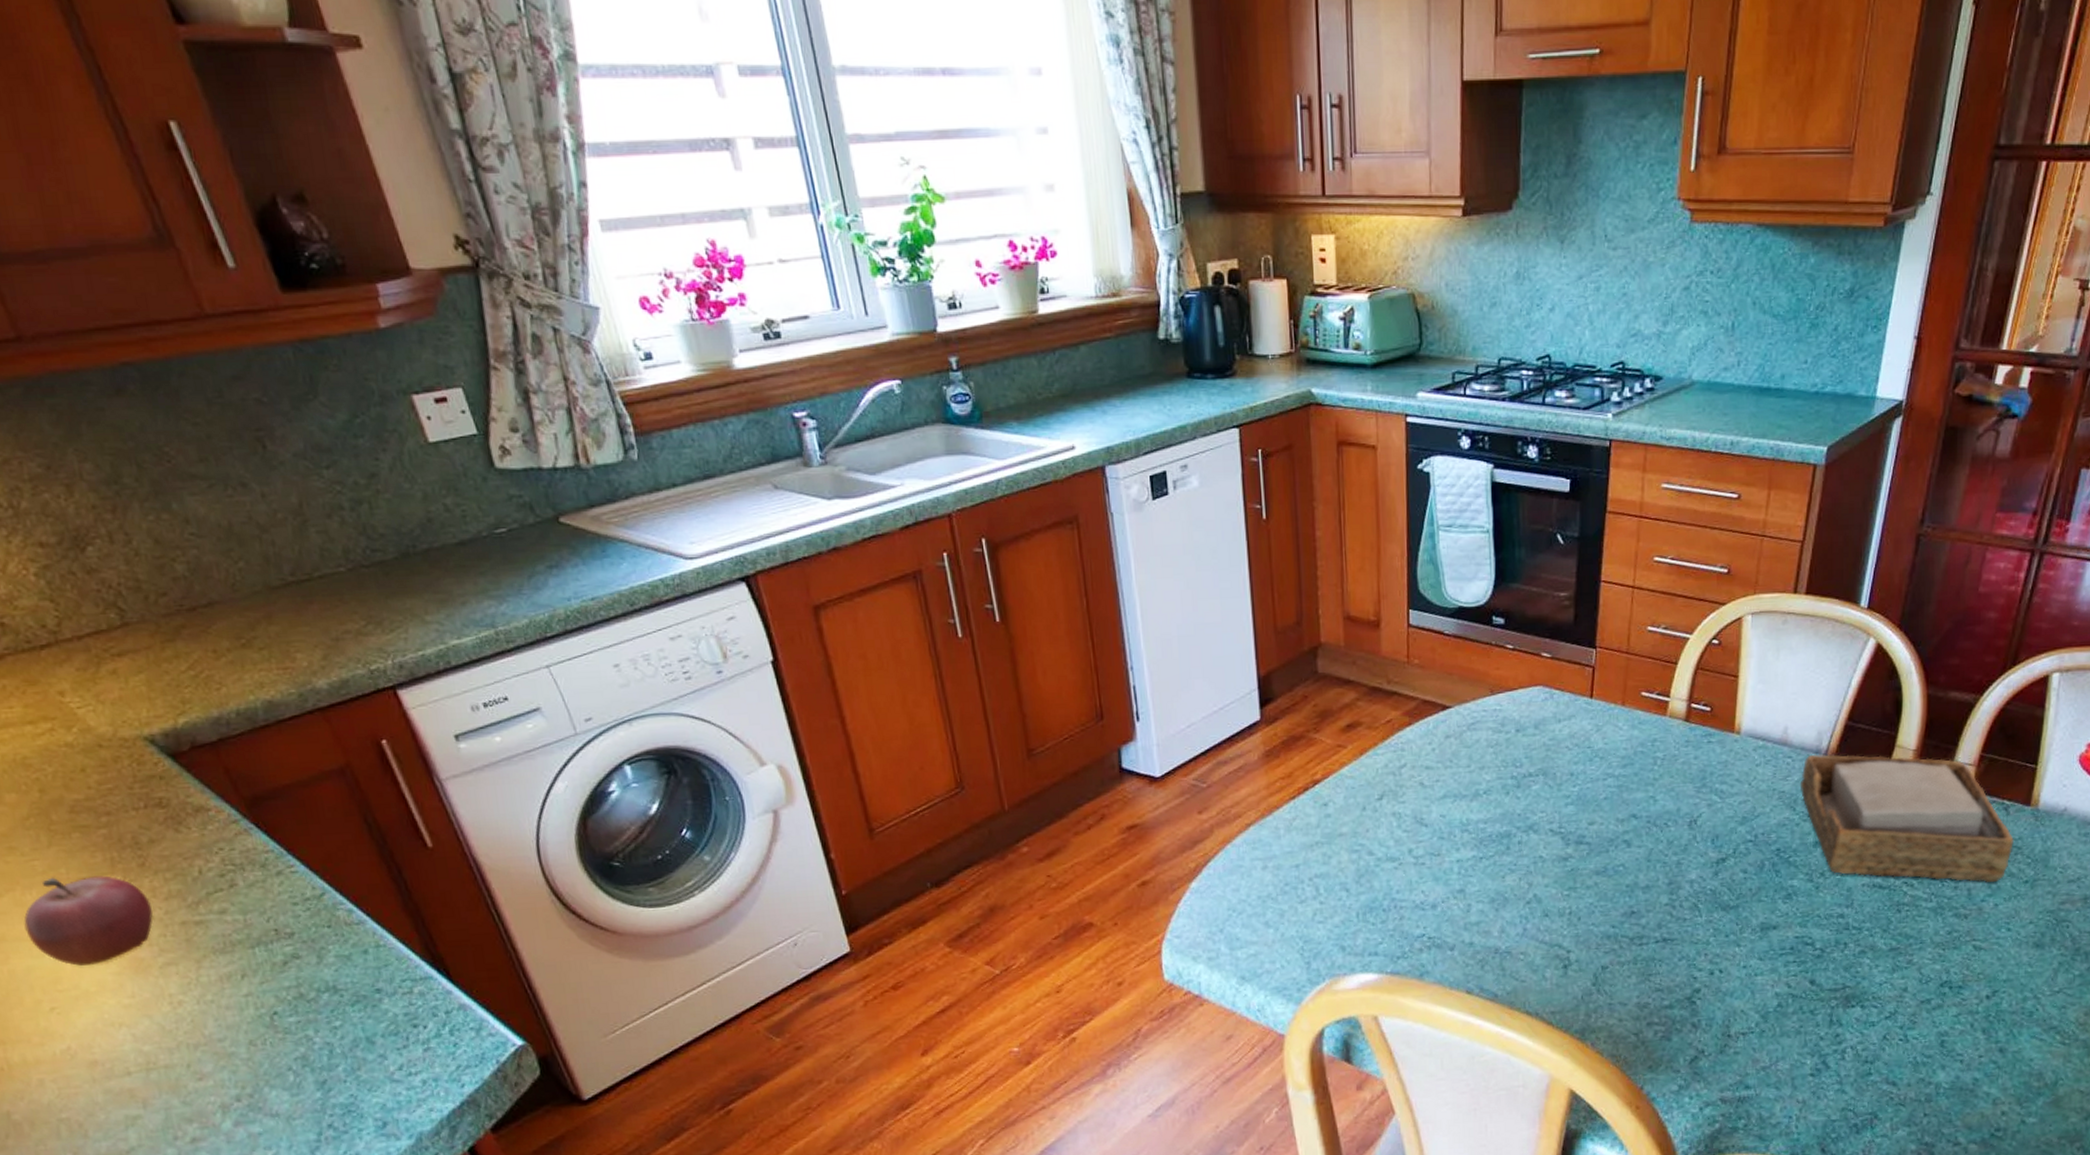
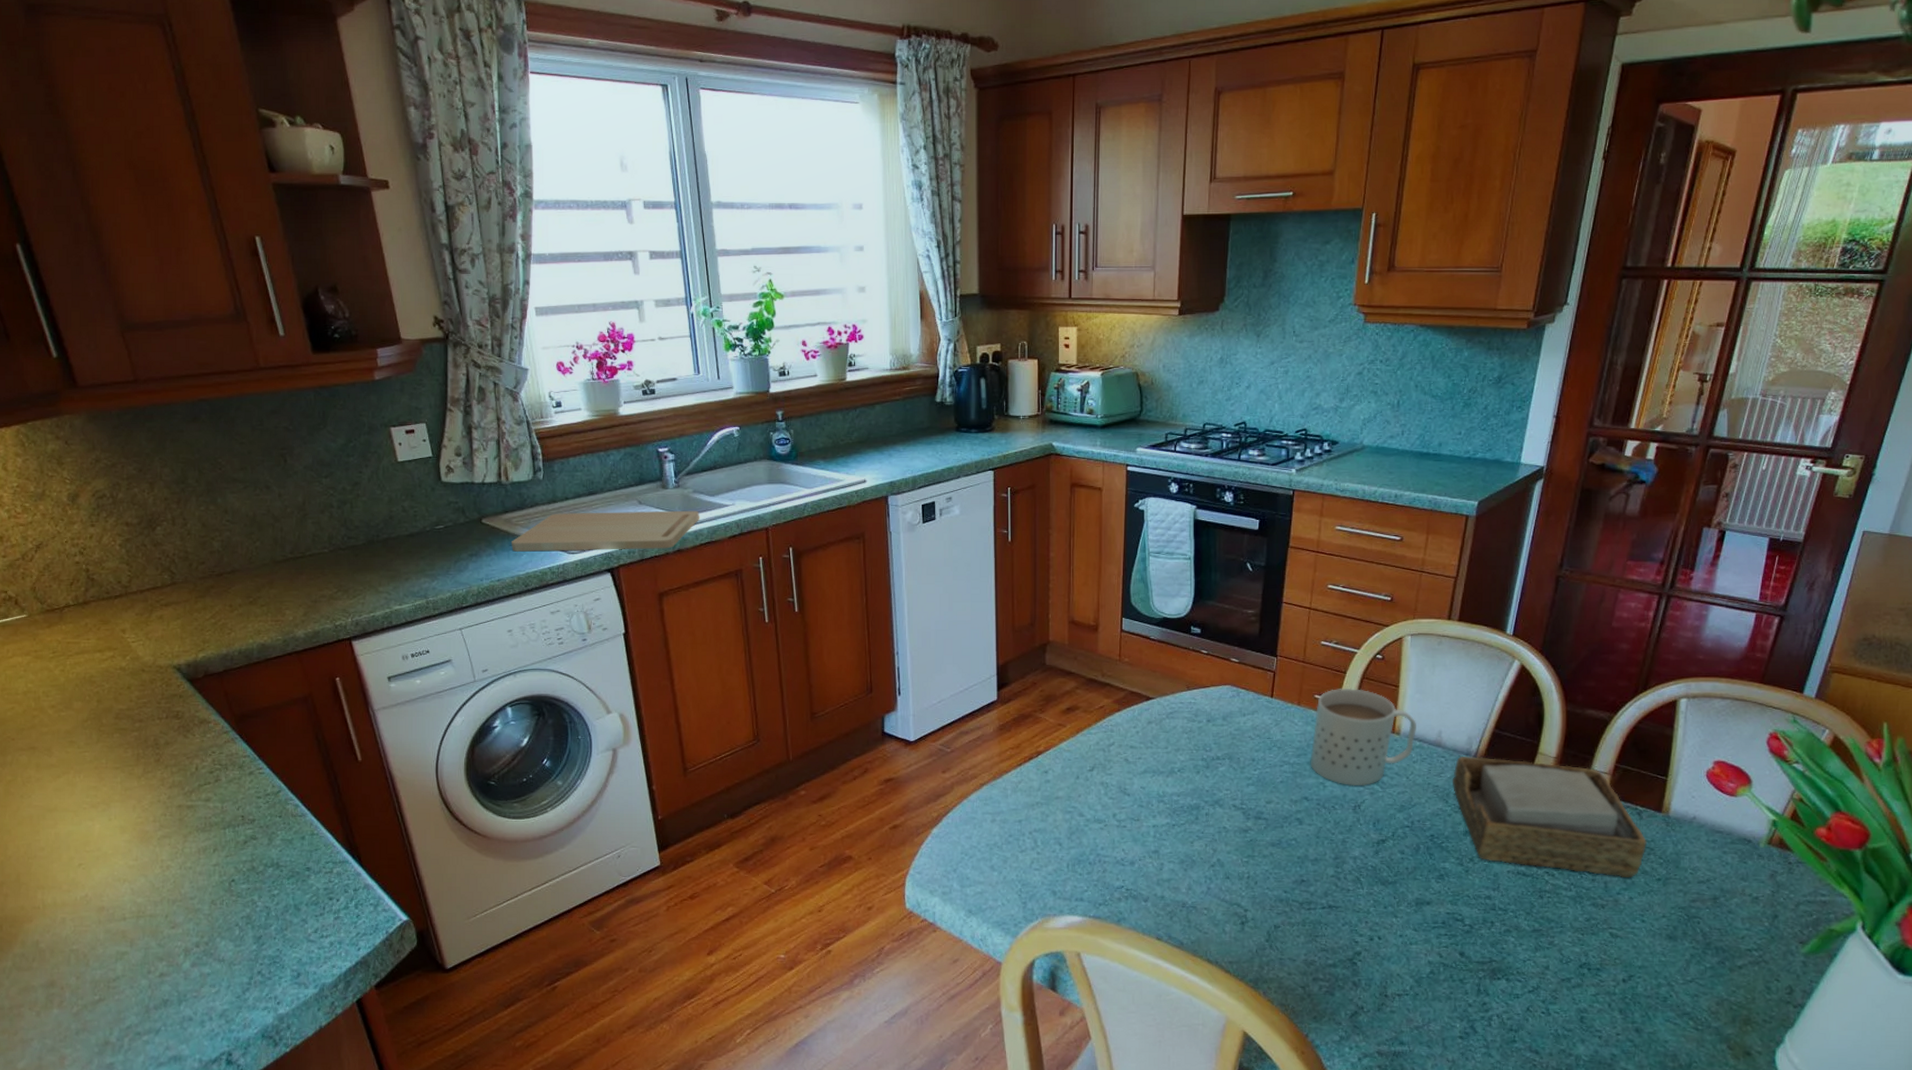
fruit: present [24,875,153,966] -> none [71,765,159,833]
cutting board: none [603,494,858,560] -> present [510,510,699,552]
mug: none [1638,681,1759,798] -> present [1310,687,1416,786]

